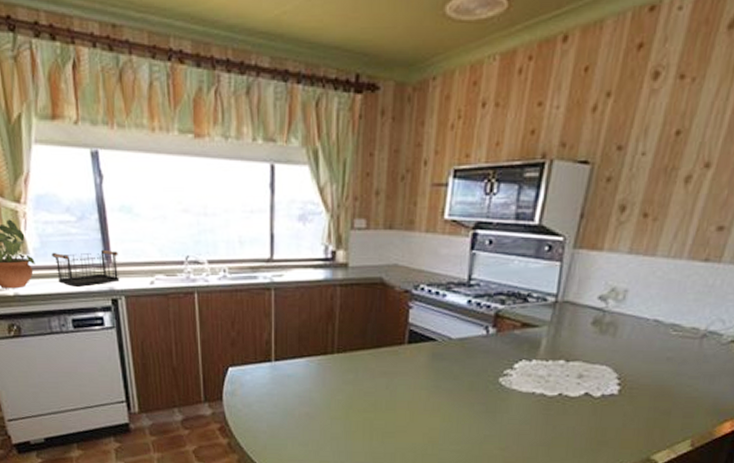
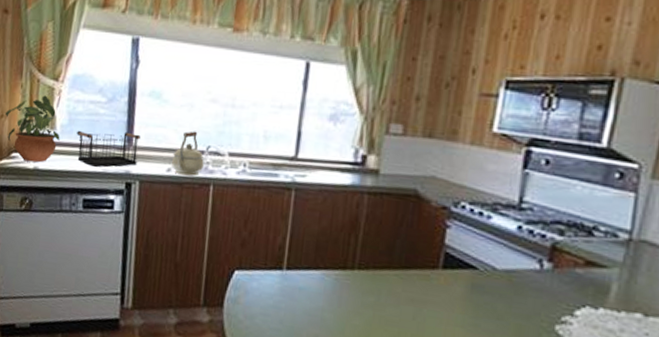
kettle: none [153,242,185,288] -> present [171,131,205,177]

